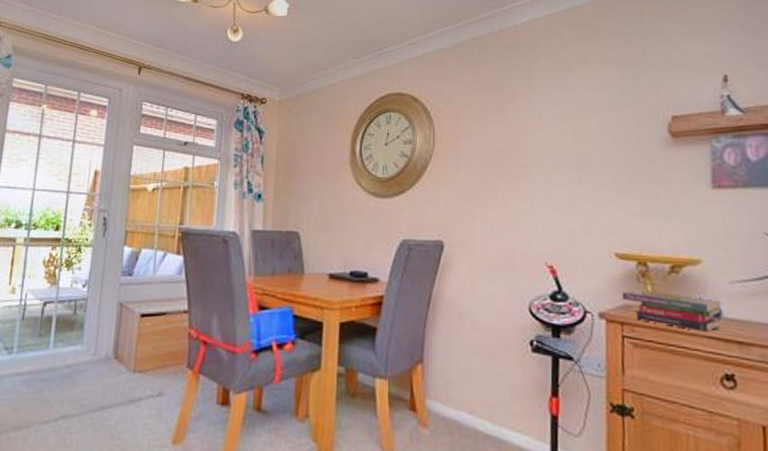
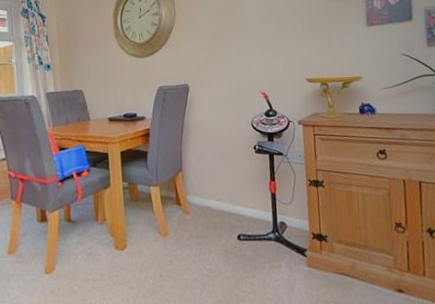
books: present [623,290,721,333] -> none [312,101,376,125]

